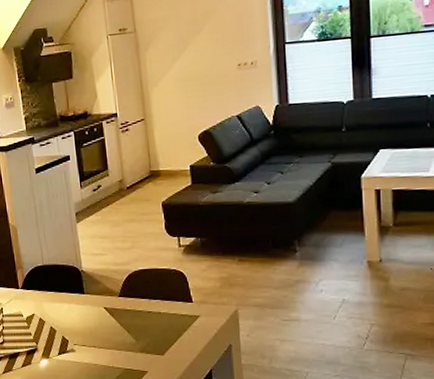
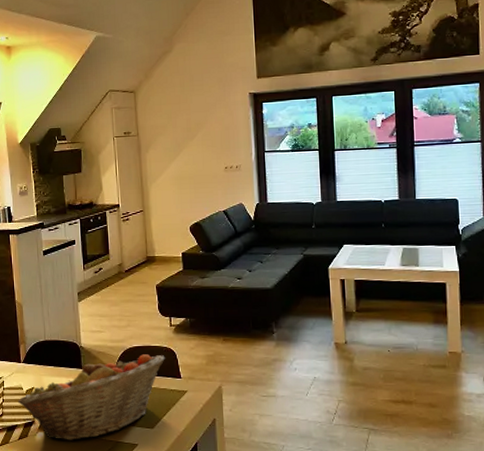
fruit basket: none [18,277,174,368] -> present [17,354,165,440]

